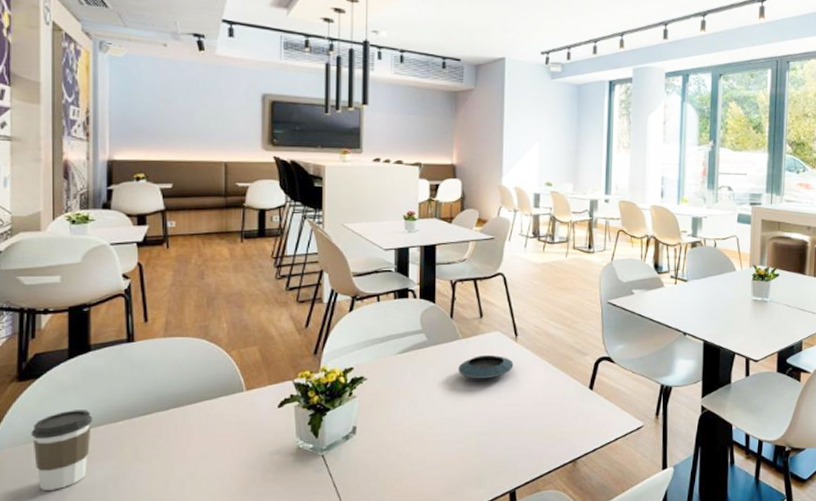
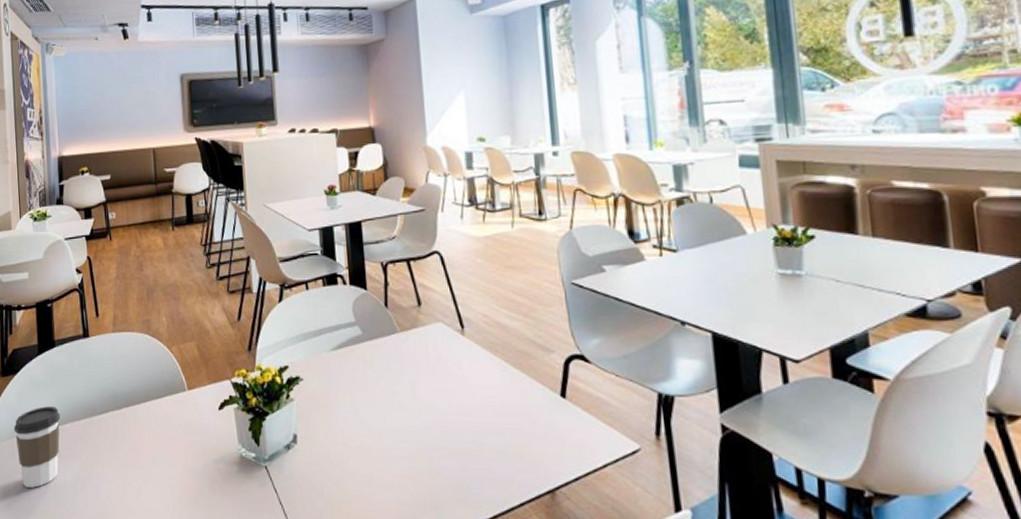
saucer: present [458,354,514,379] -> none [400,351,463,382]

